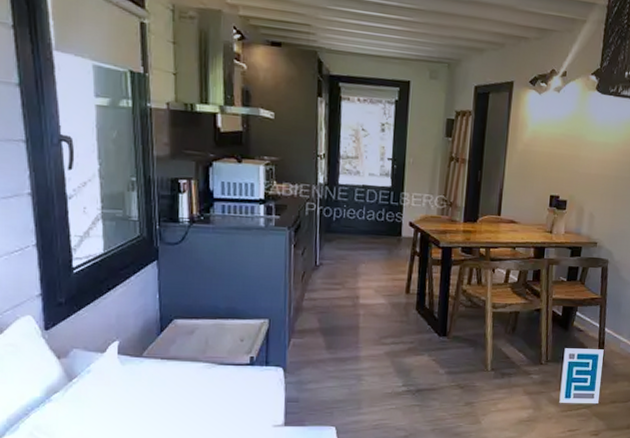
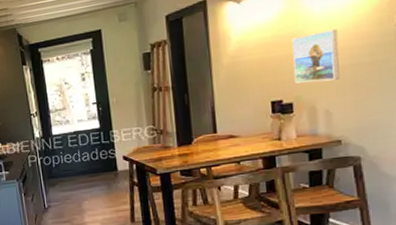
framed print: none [571,140,611,187] -> present [292,29,340,84]

